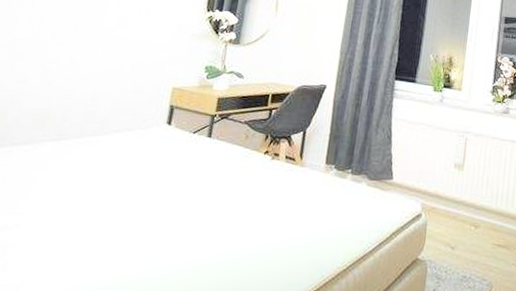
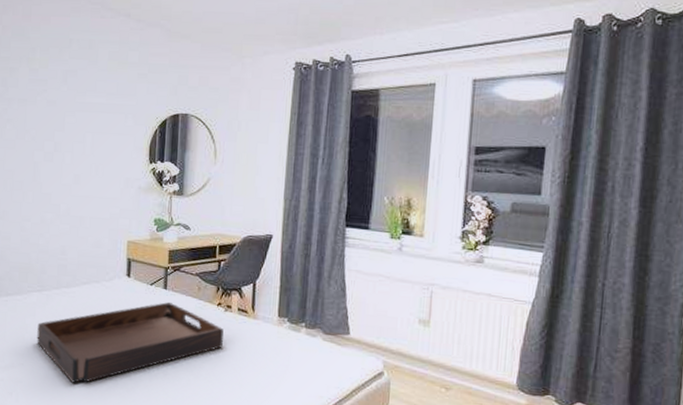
serving tray: none [43,151,269,244] -> present [37,302,224,383]

